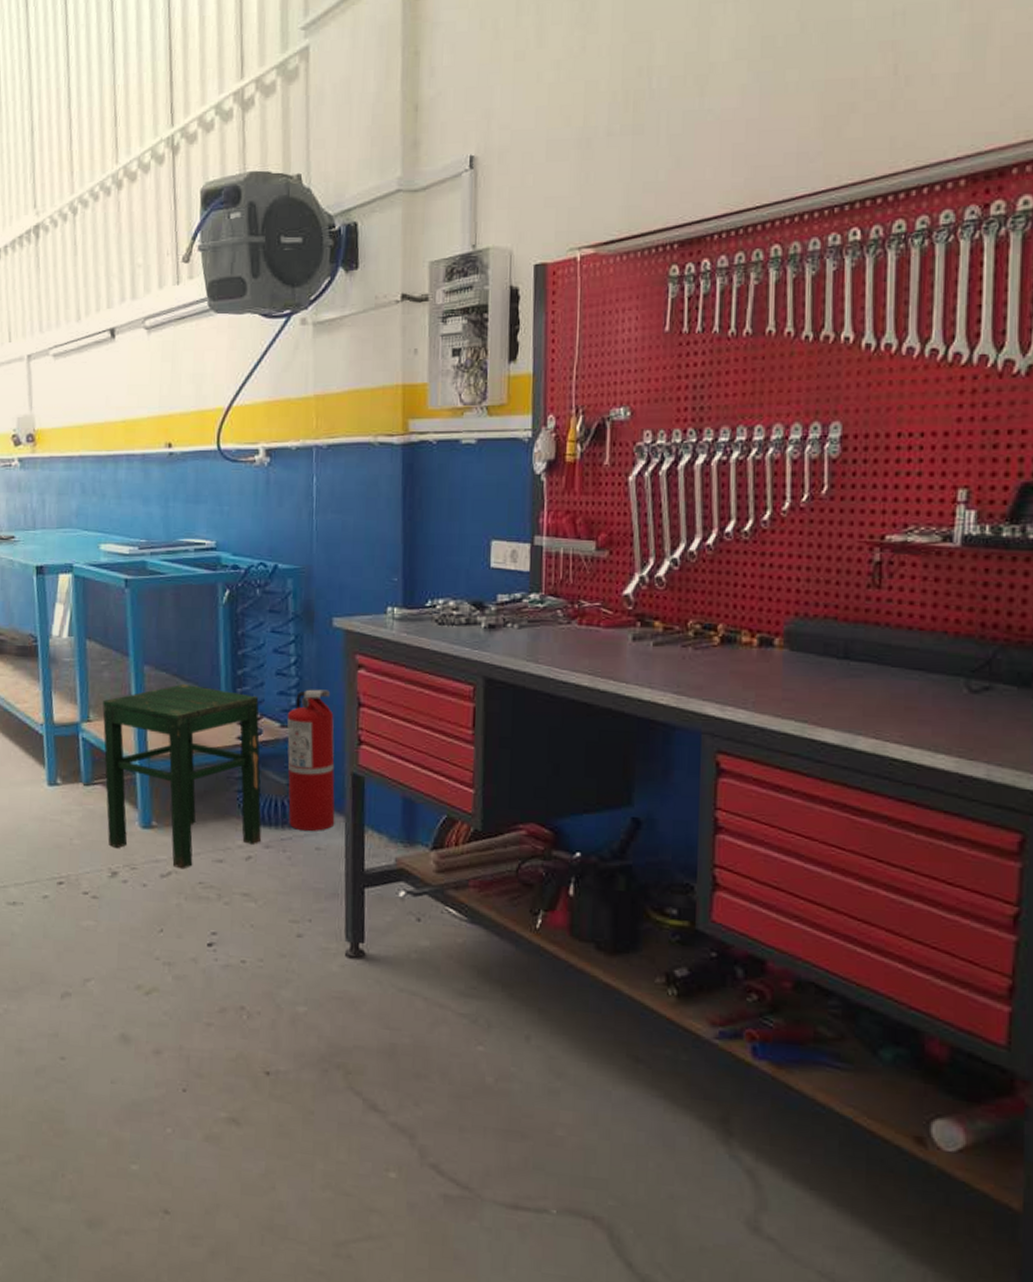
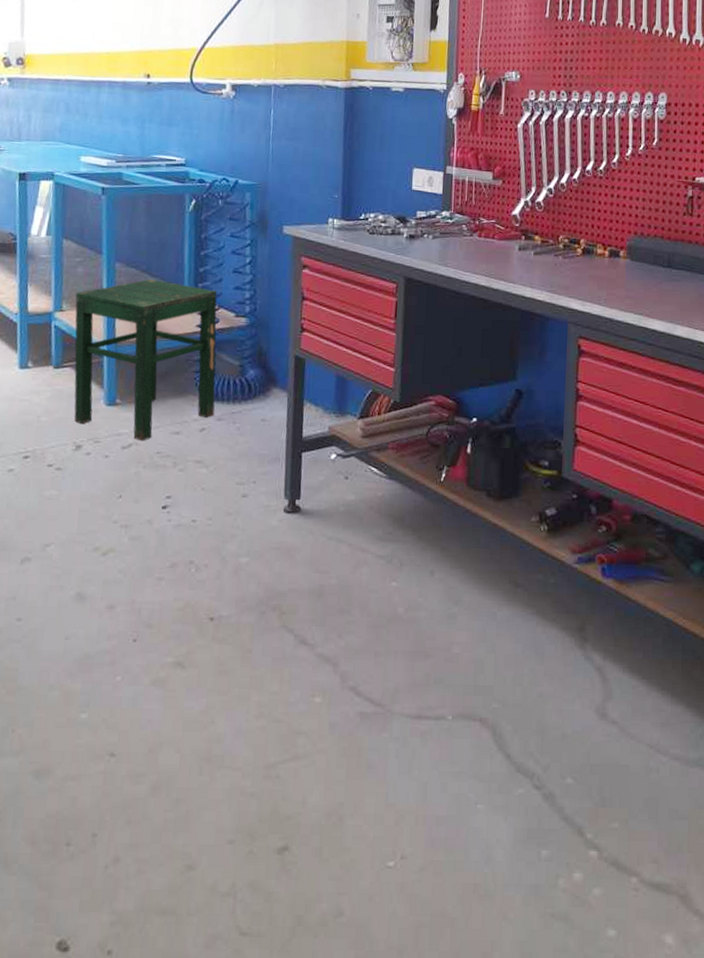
fire extinguisher: present [287,689,335,831] -> none [239,285,282,405]

